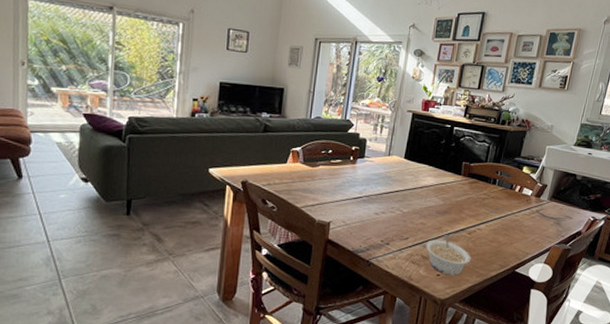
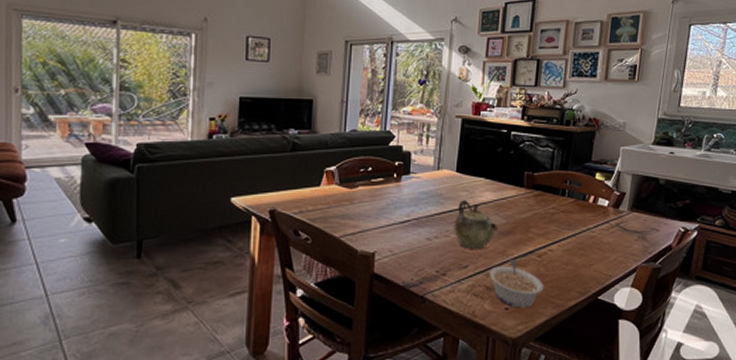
teapot: none [398,183,436,225] -> present [454,200,498,250]

